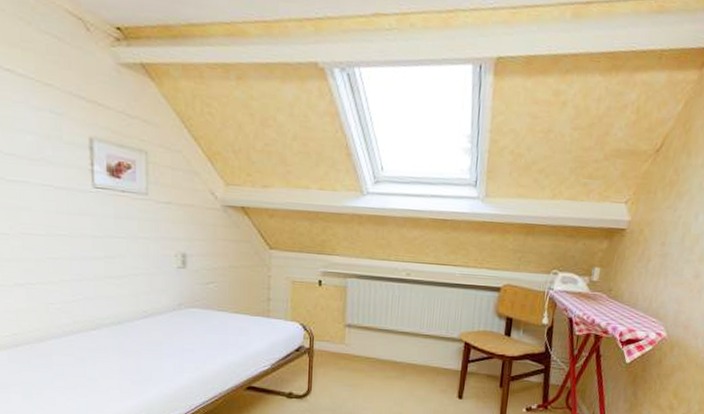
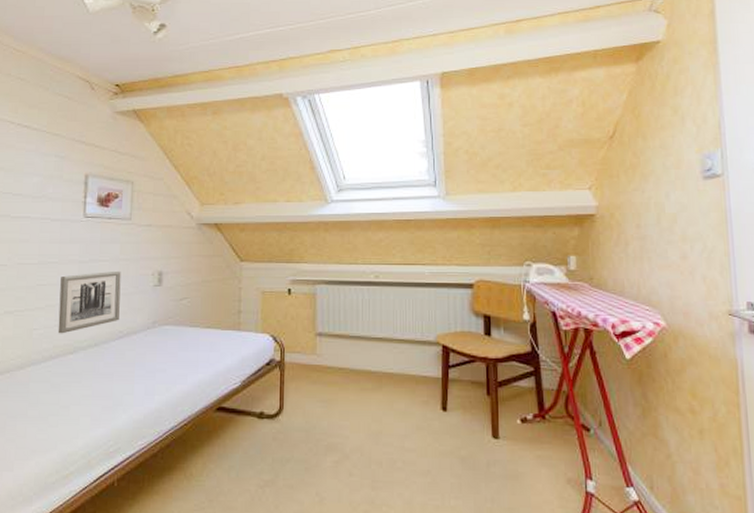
wall art: none [73,249,142,310] -> present [57,270,121,334]

